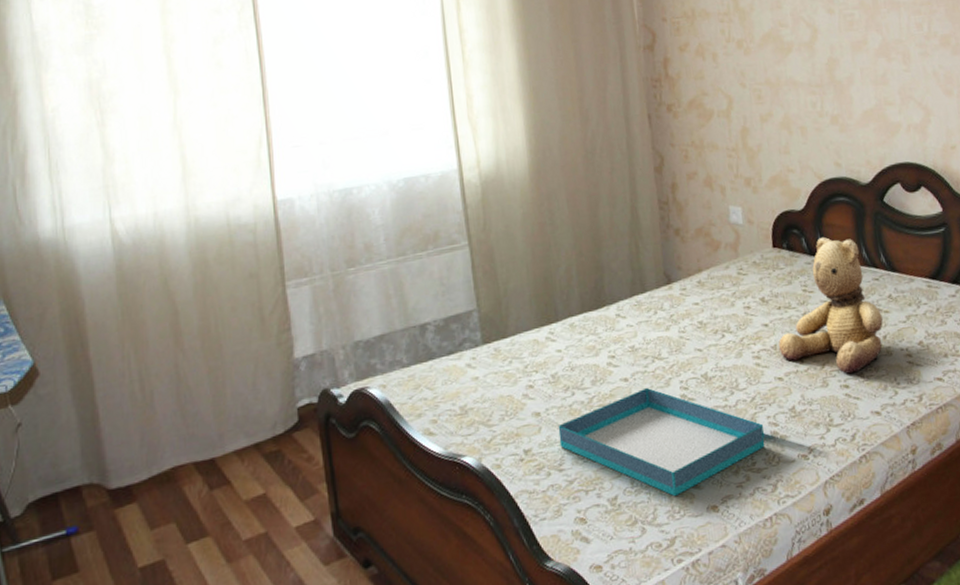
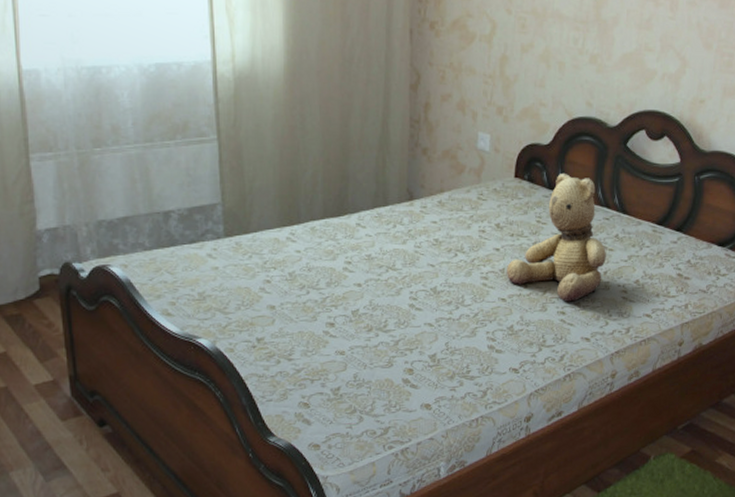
tray: present [558,387,765,497] -> none [291,294,482,393]

